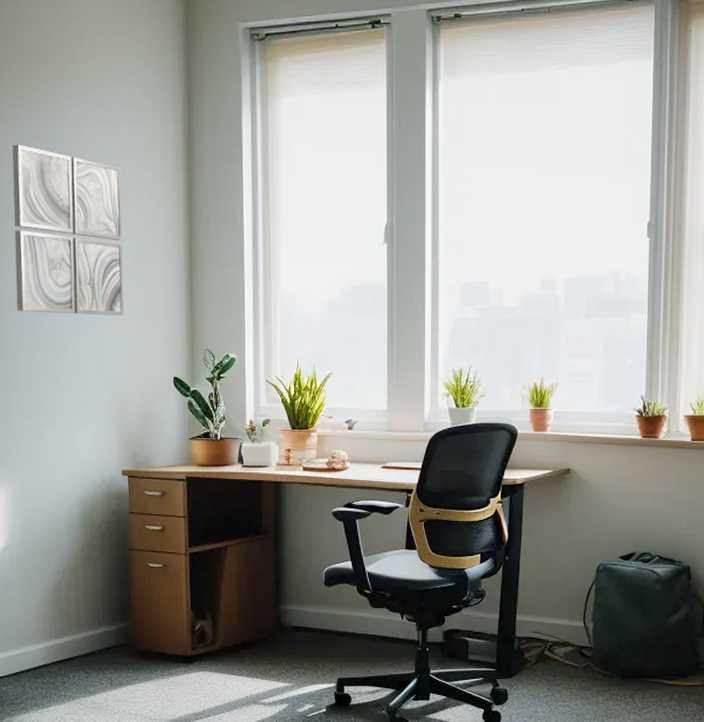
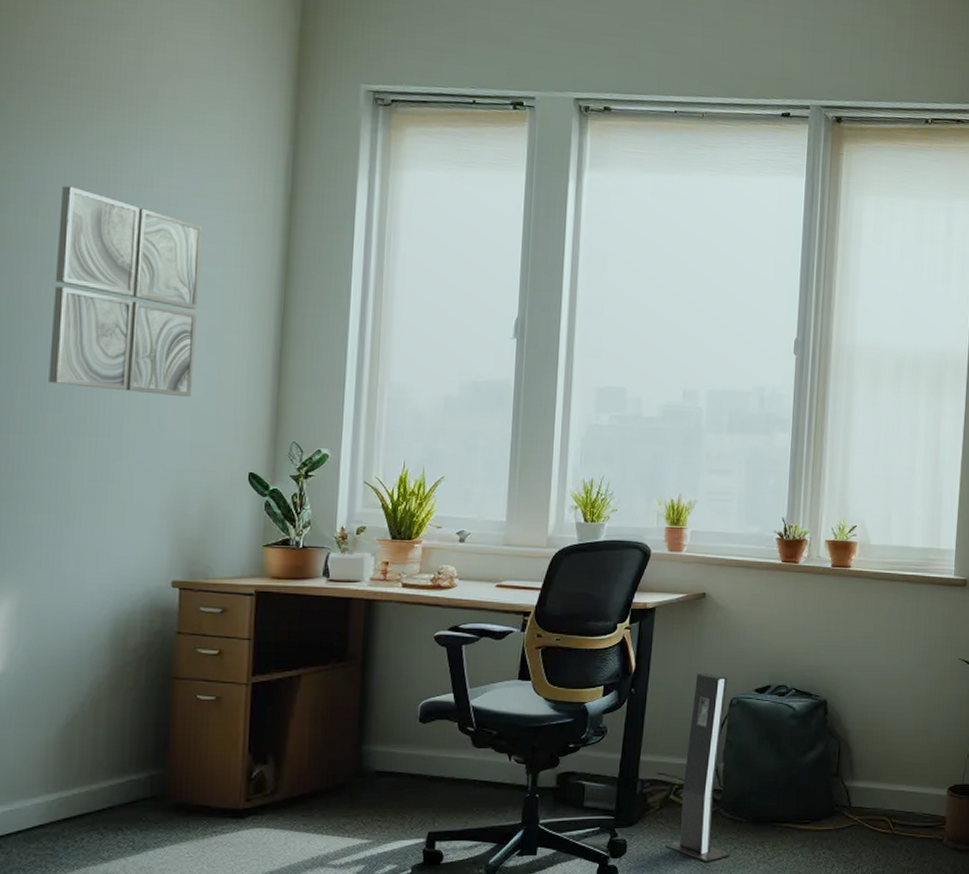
speaker: none [542,541,603,711] -> present [665,672,731,862]

